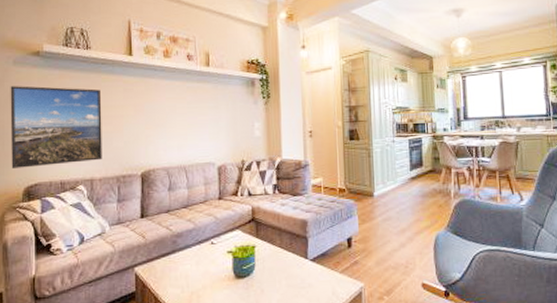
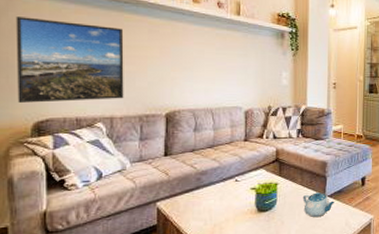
teapot: none [282,256,318,286] -> present [302,192,335,218]

